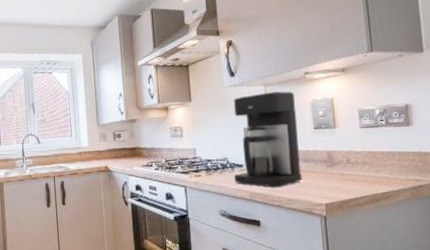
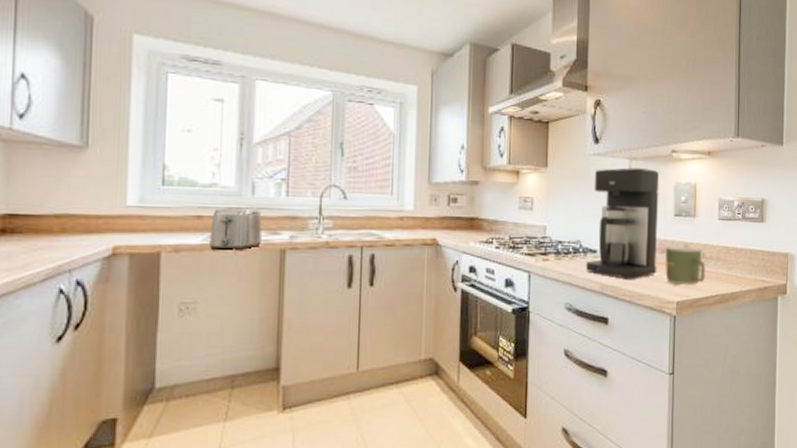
mug: none [308,155,353,190] -> present [664,247,706,287]

